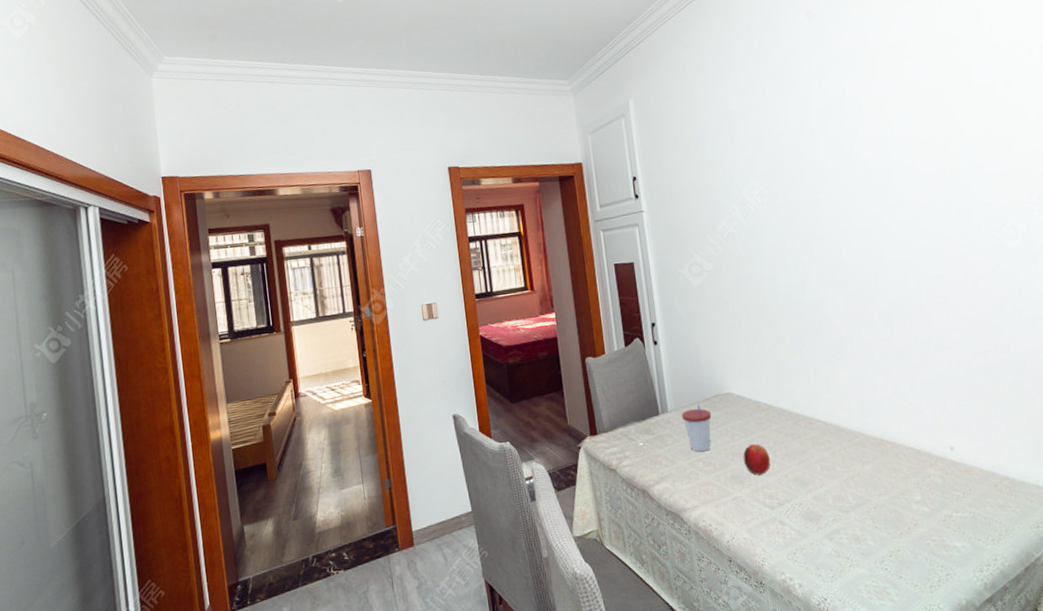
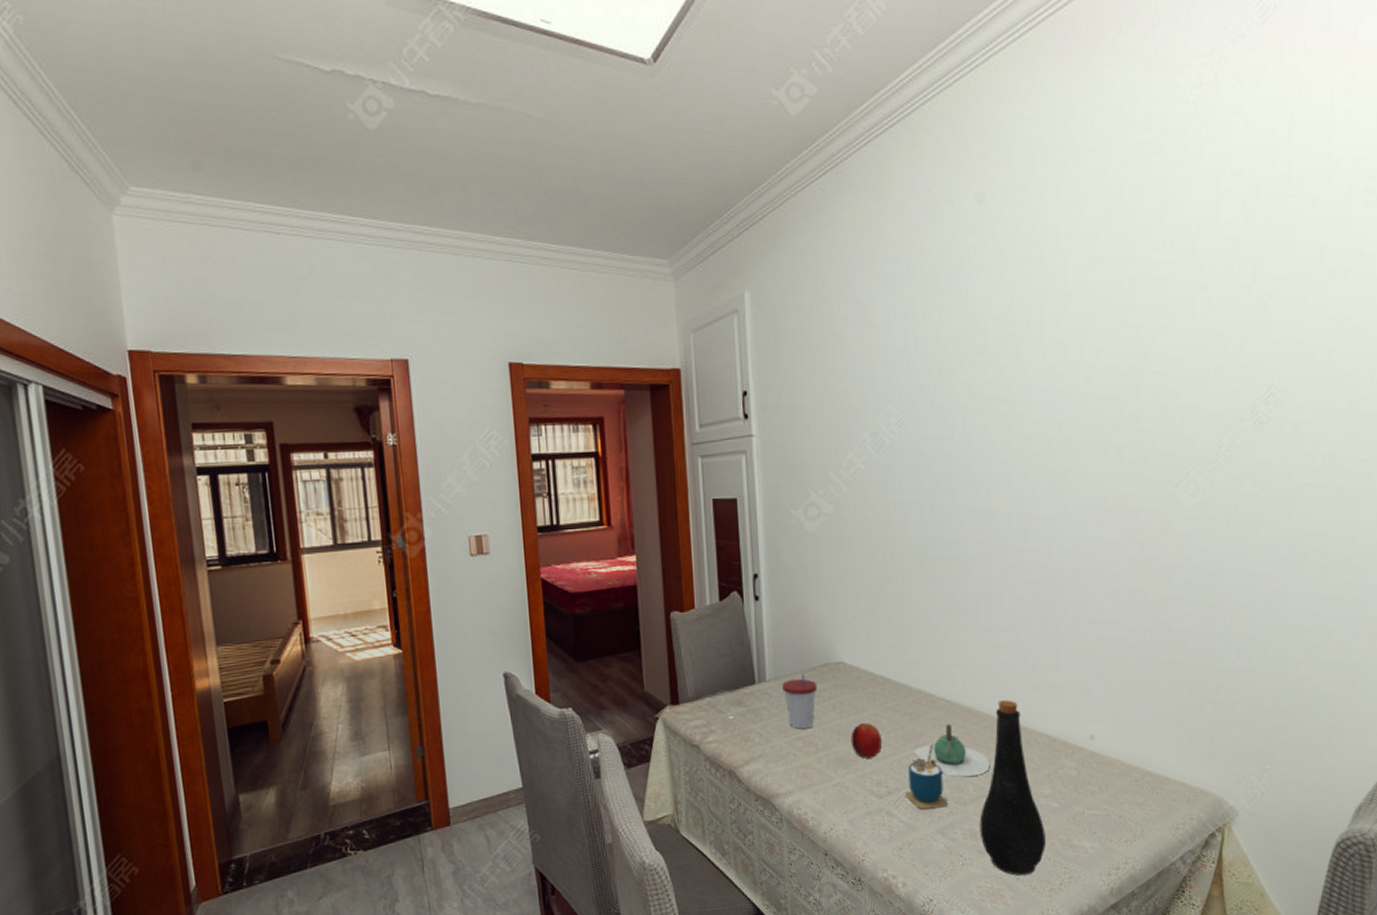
cup: none [794,459,833,518] -> present [905,743,949,810]
teapot: none [798,441,866,488] -> present [913,723,990,777]
bottle: none [861,419,923,575] -> present [979,700,1047,876]

